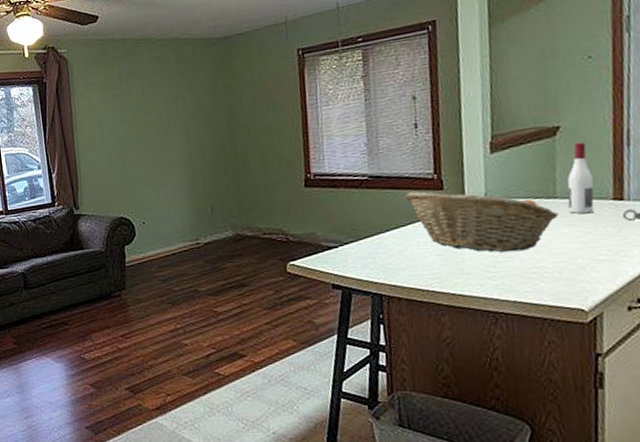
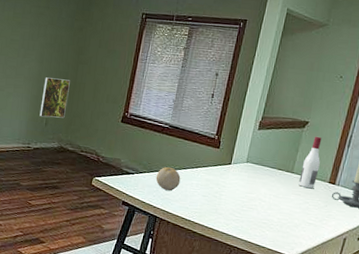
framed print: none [197,152,233,204] -> present [39,77,70,118]
fruit: none [367,228,402,259] -> present [155,166,181,191]
fruit basket: present [404,191,559,253] -> none [191,145,292,206]

